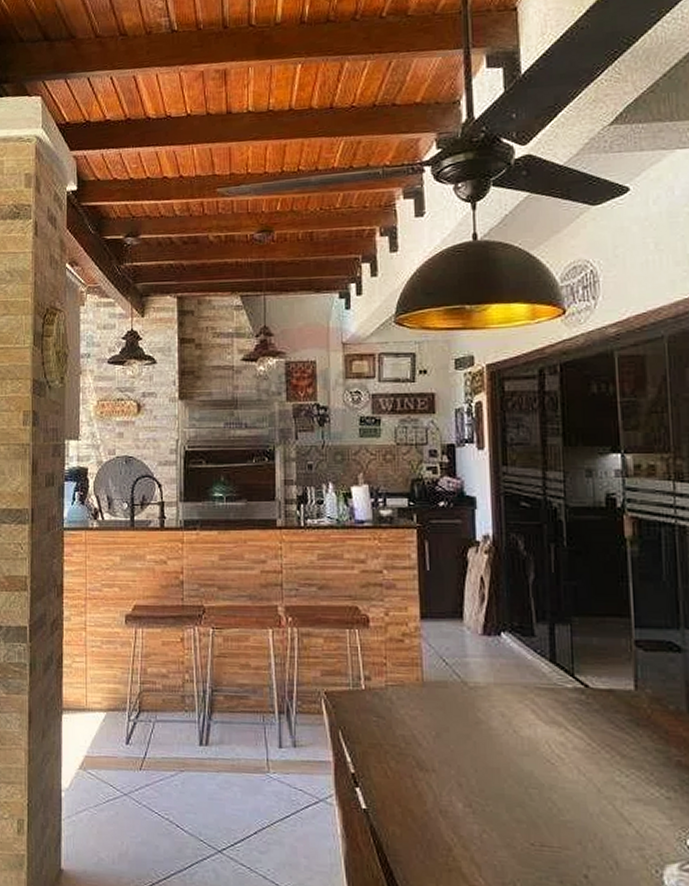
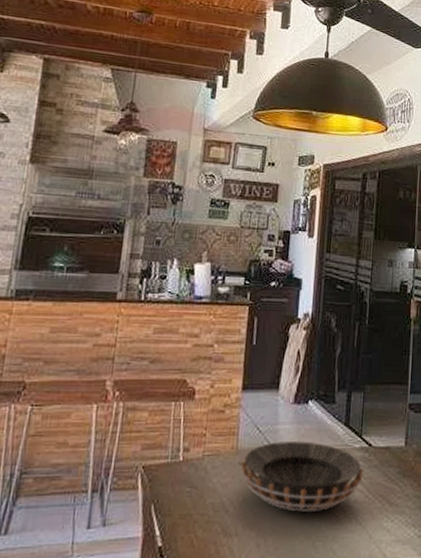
decorative bowl: none [426,676,582,755] -> present [238,441,364,512]

